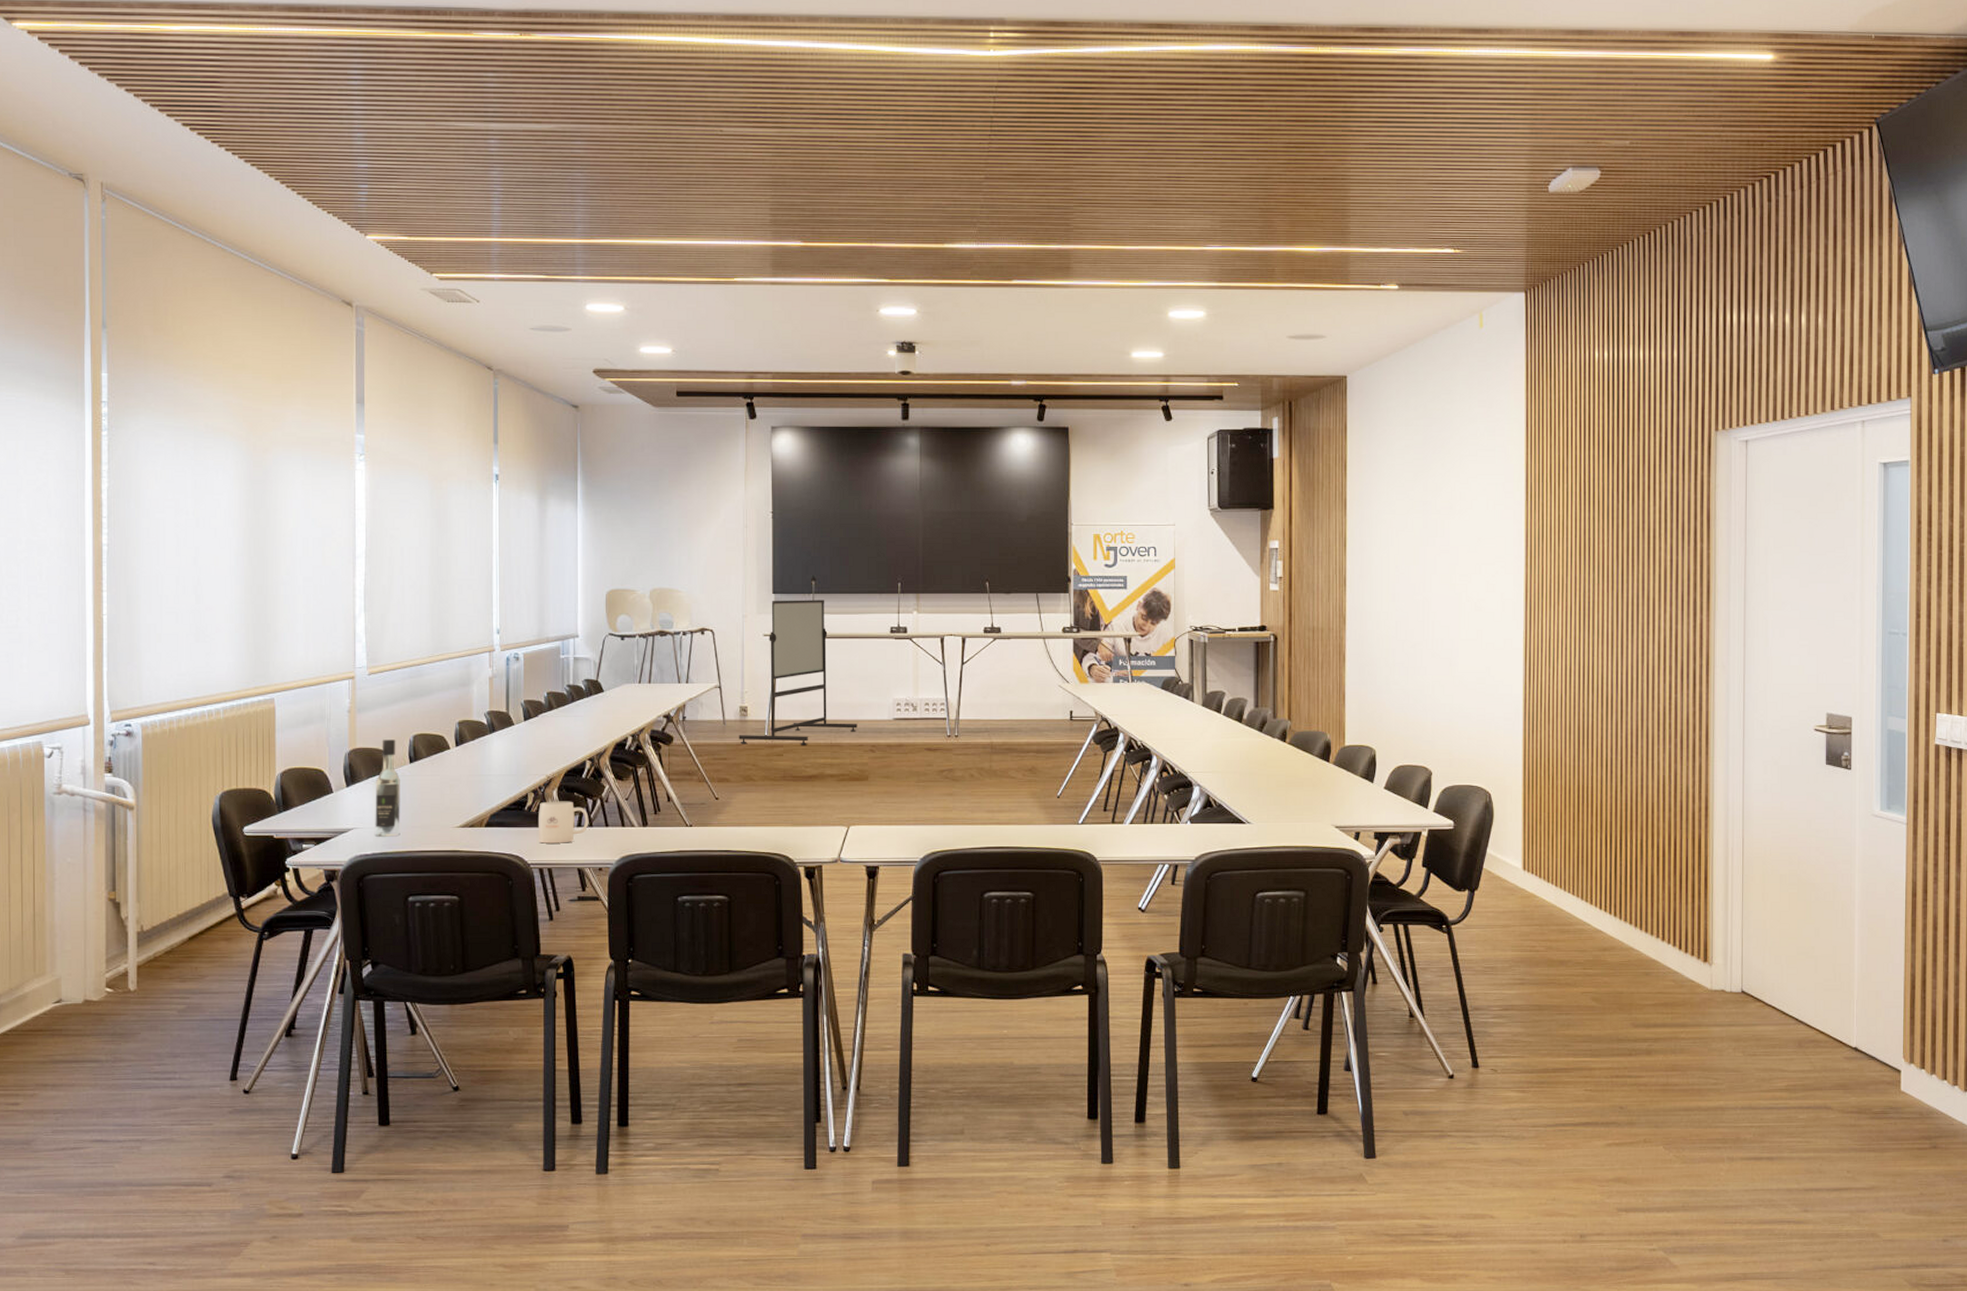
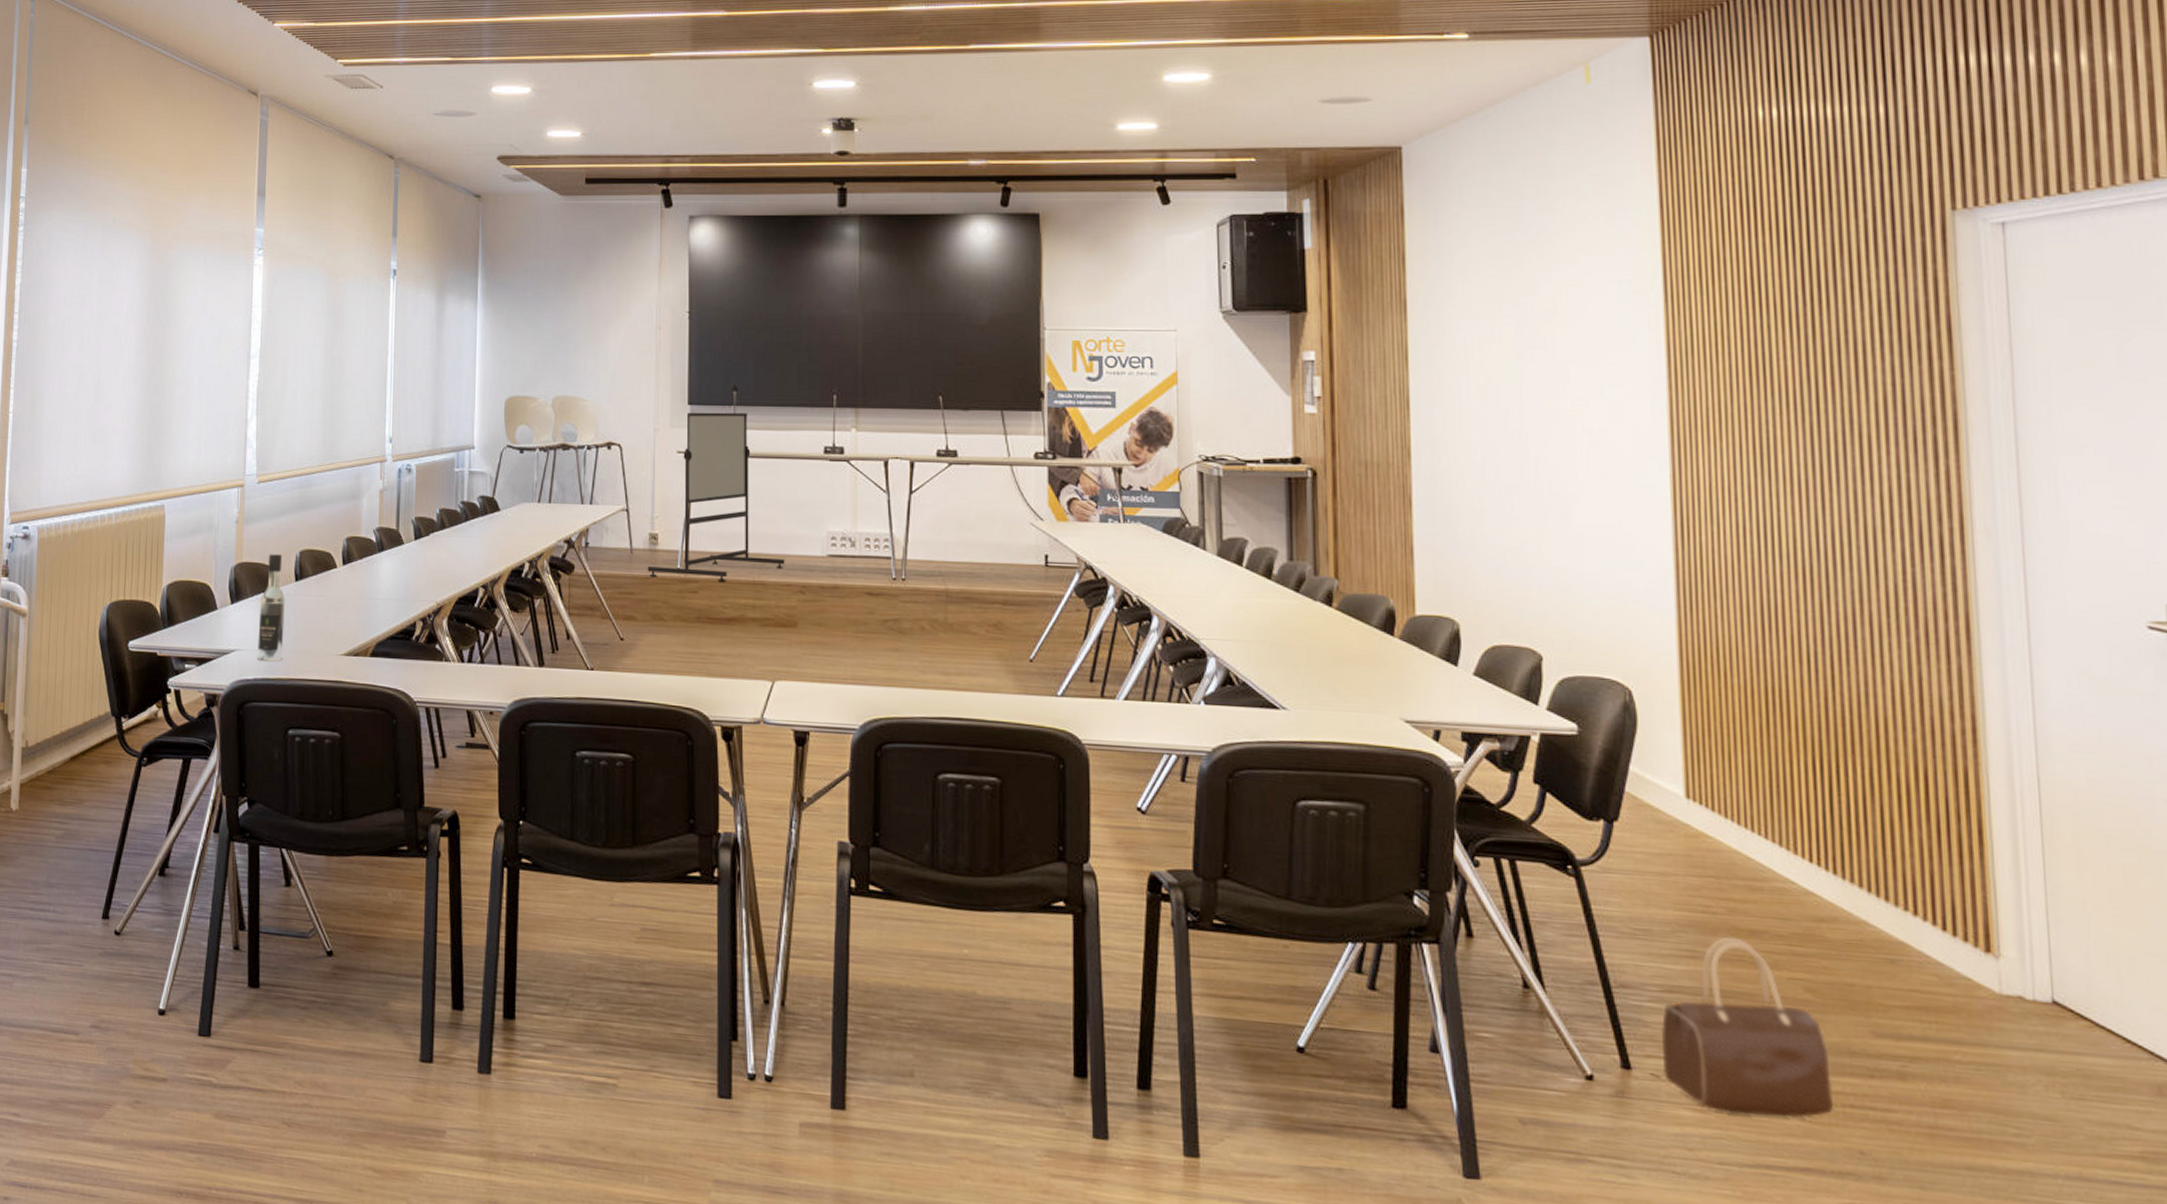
mug: present [537,801,589,844] -> none [425,631,480,681]
handbag: none [1499,967,1606,1091] -> present [1660,936,1835,1117]

